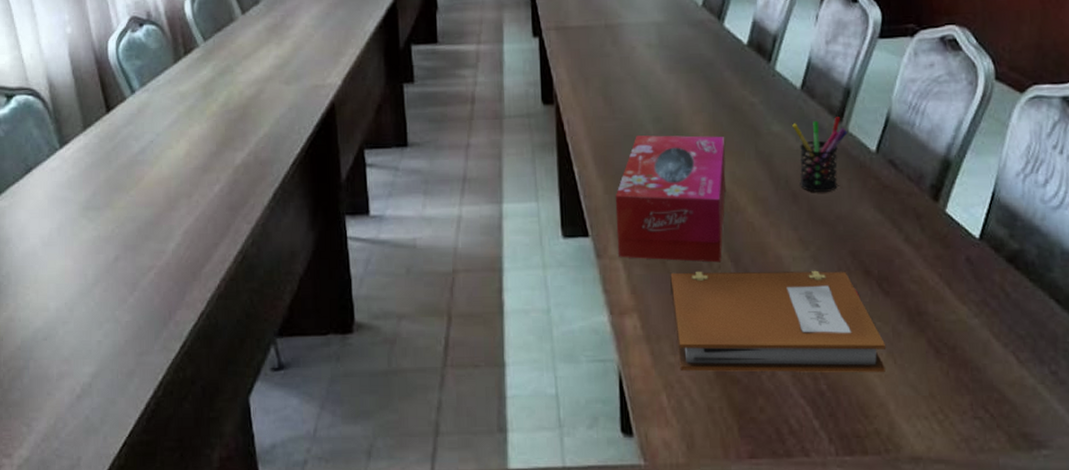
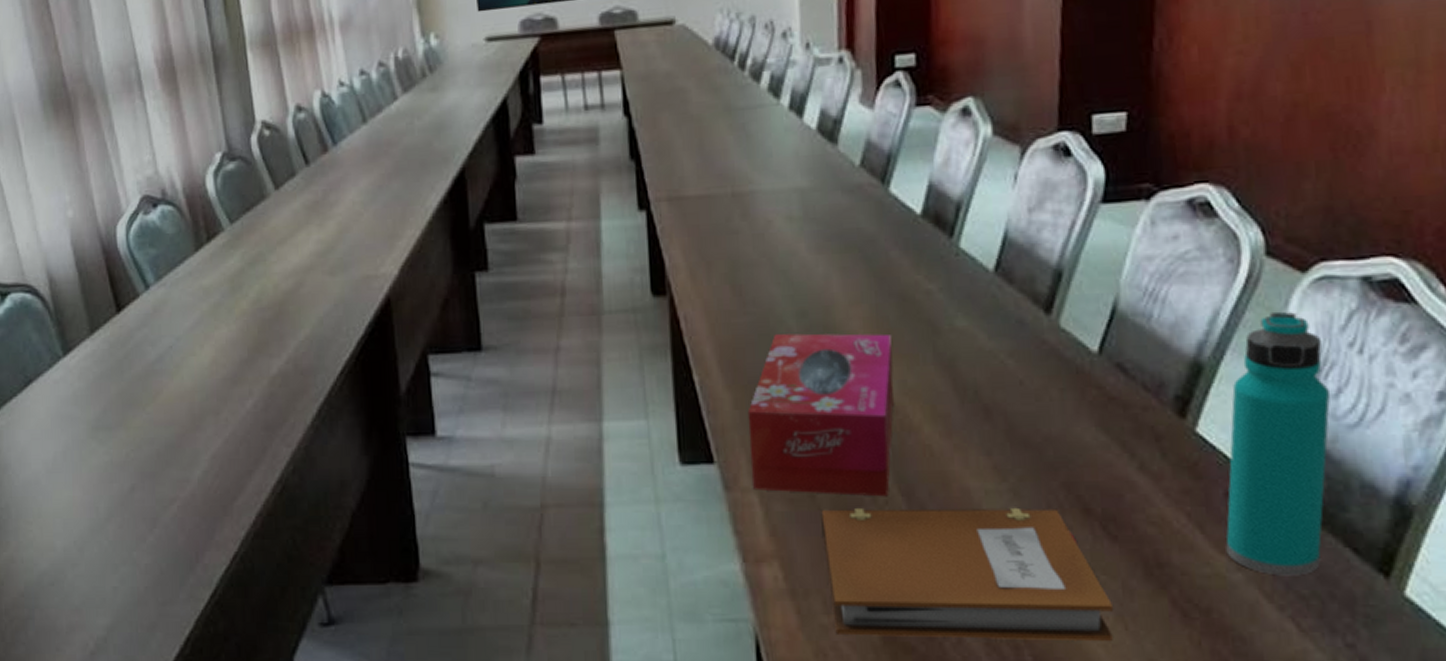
pen holder: present [792,117,847,192] -> none [983,307,1058,406]
water bottle: none [966,122,1040,321] -> present [1225,311,1330,576]

